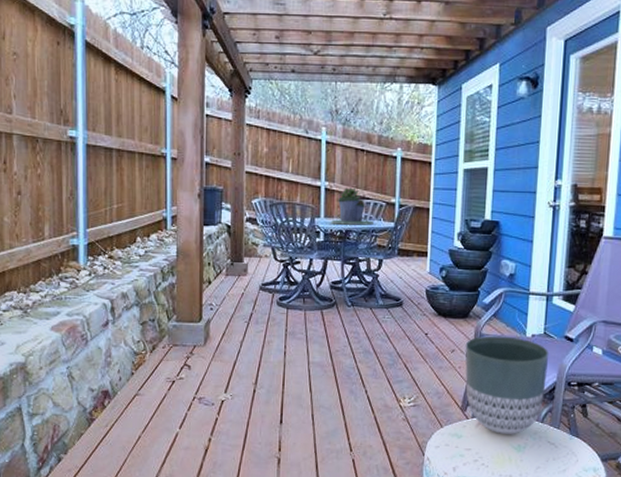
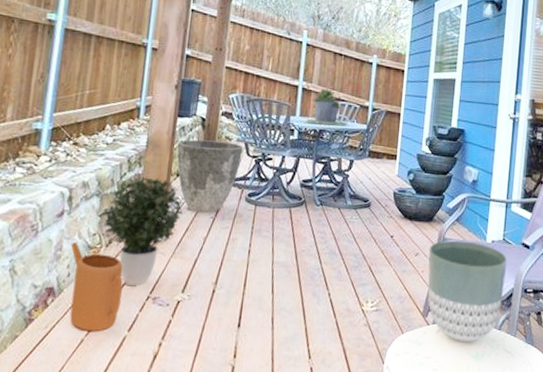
watering can: none [118,348,170,430] -> present [69,241,123,332]
potted plant: none [143,284,219,388] -> present [102,175,184,287]
planter pot: none [207,247,270,318] -> present [177,139,243,213]

